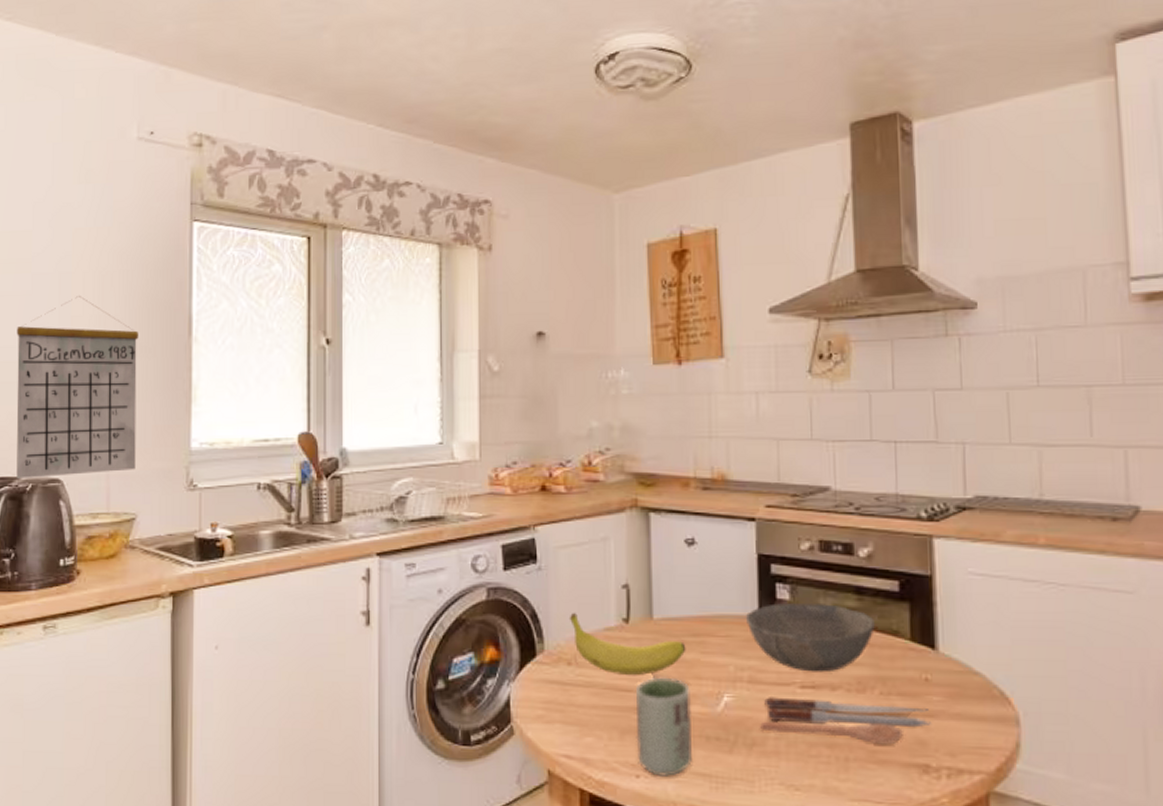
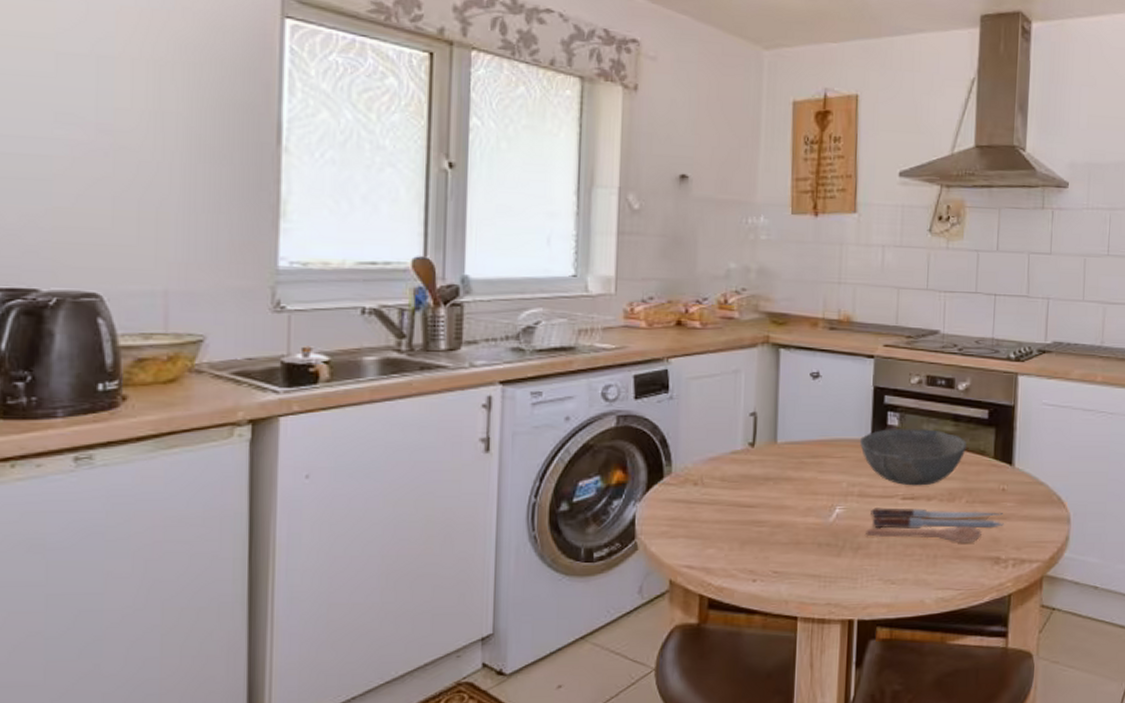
calendar: present [16,296,138,480] -> none [33,86,209,292]
fruit: present [569,613,686,675] -> none [697,439,806,492]
cup: present [636,677,692,776] -> none [754,494,807,579]

